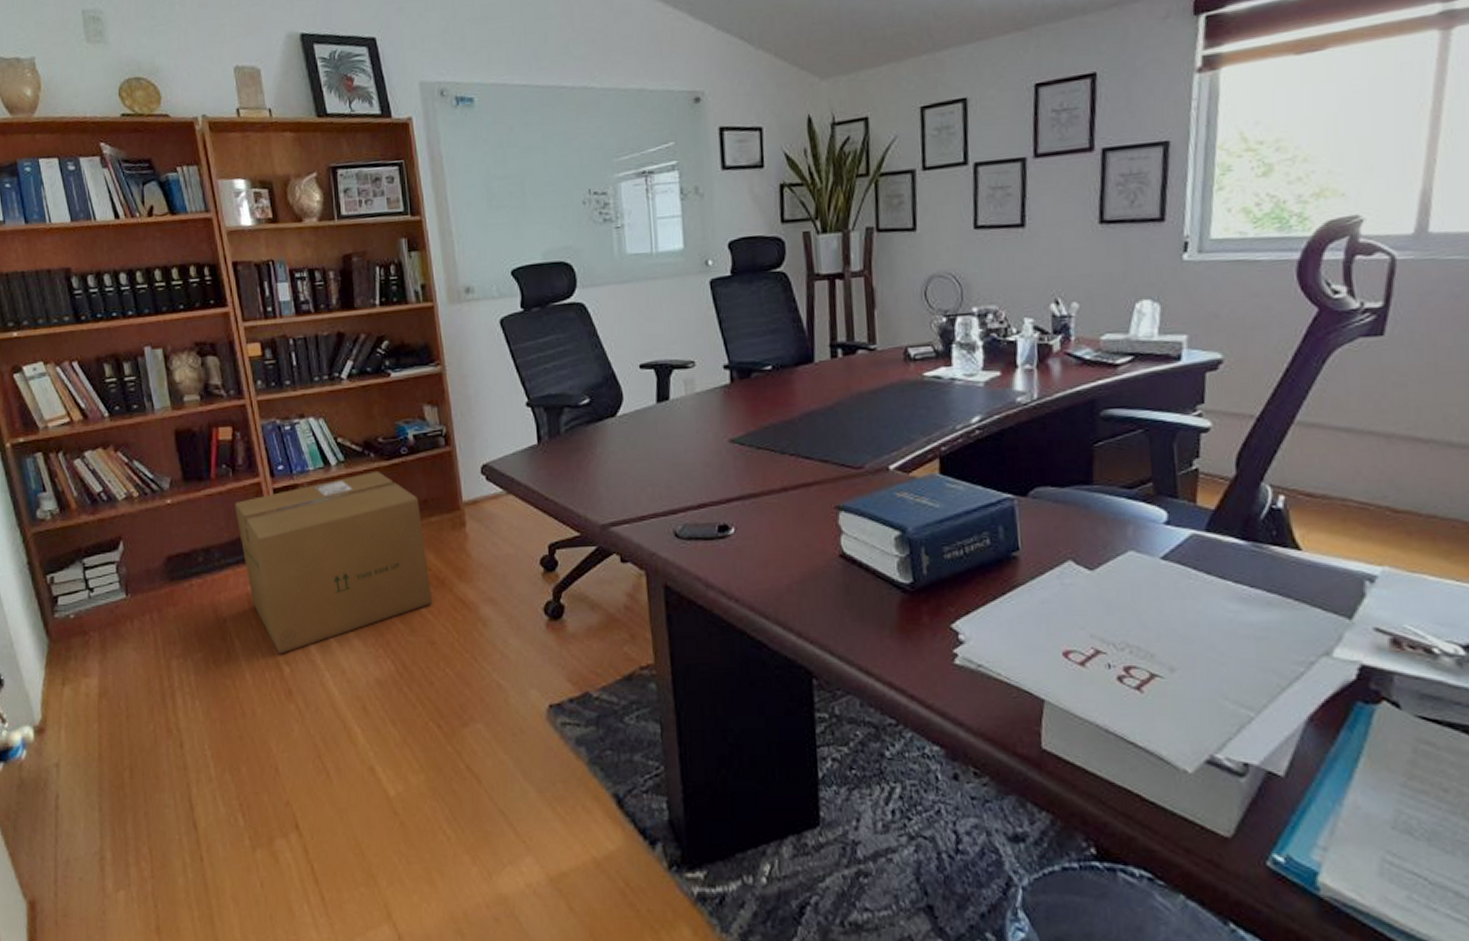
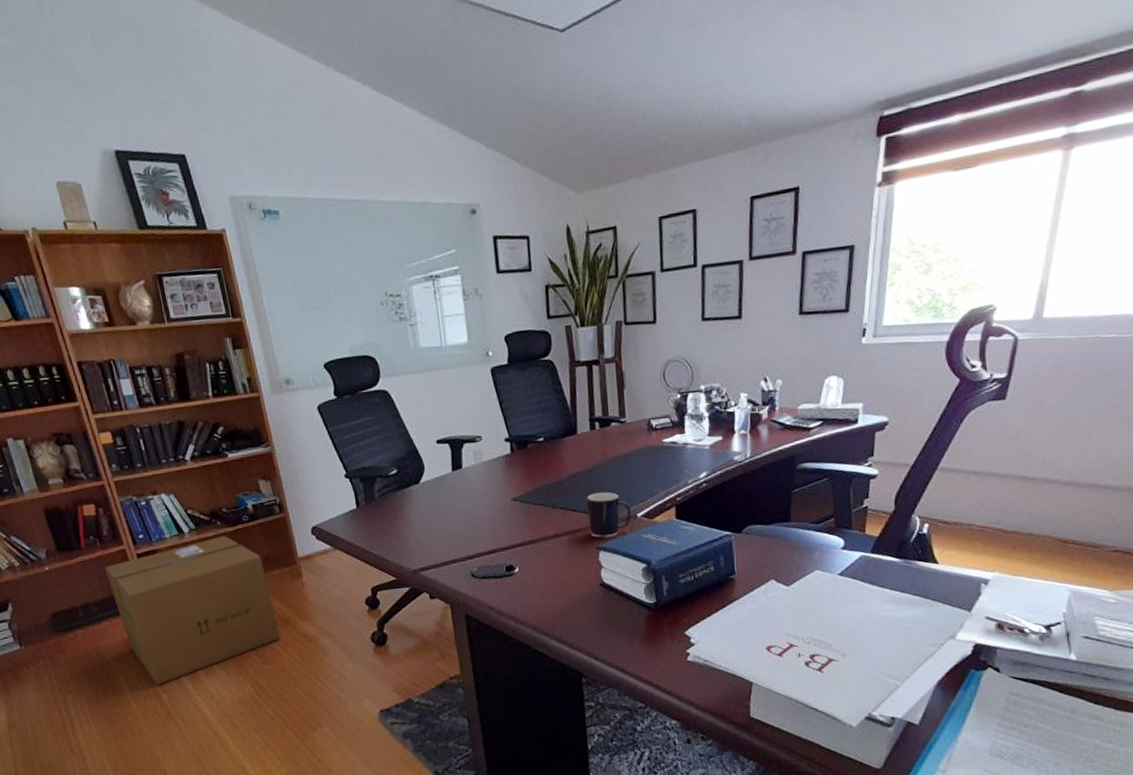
mug: none [823,436,882,496] -> present [586,491,632,539]

